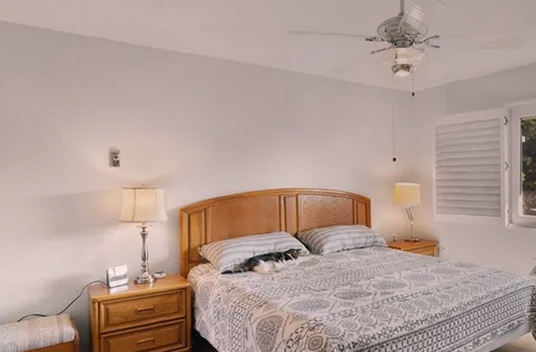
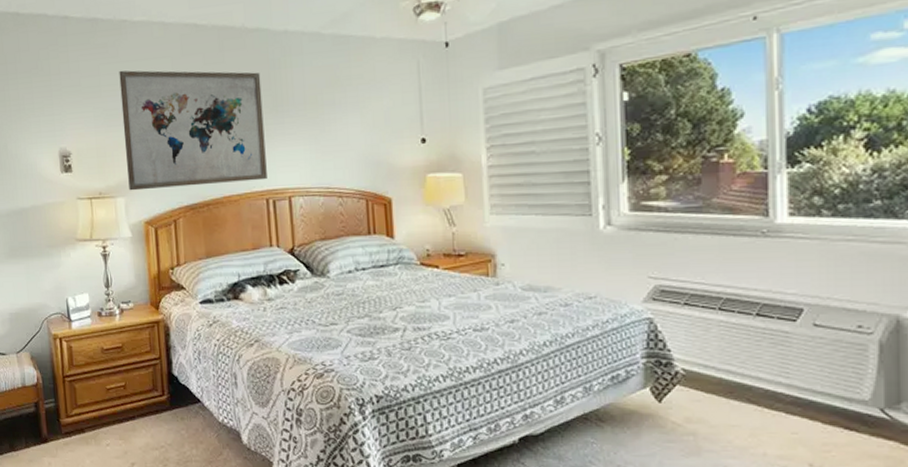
wall art: none [166,89,280,184] -> present [119,70,267,191]

